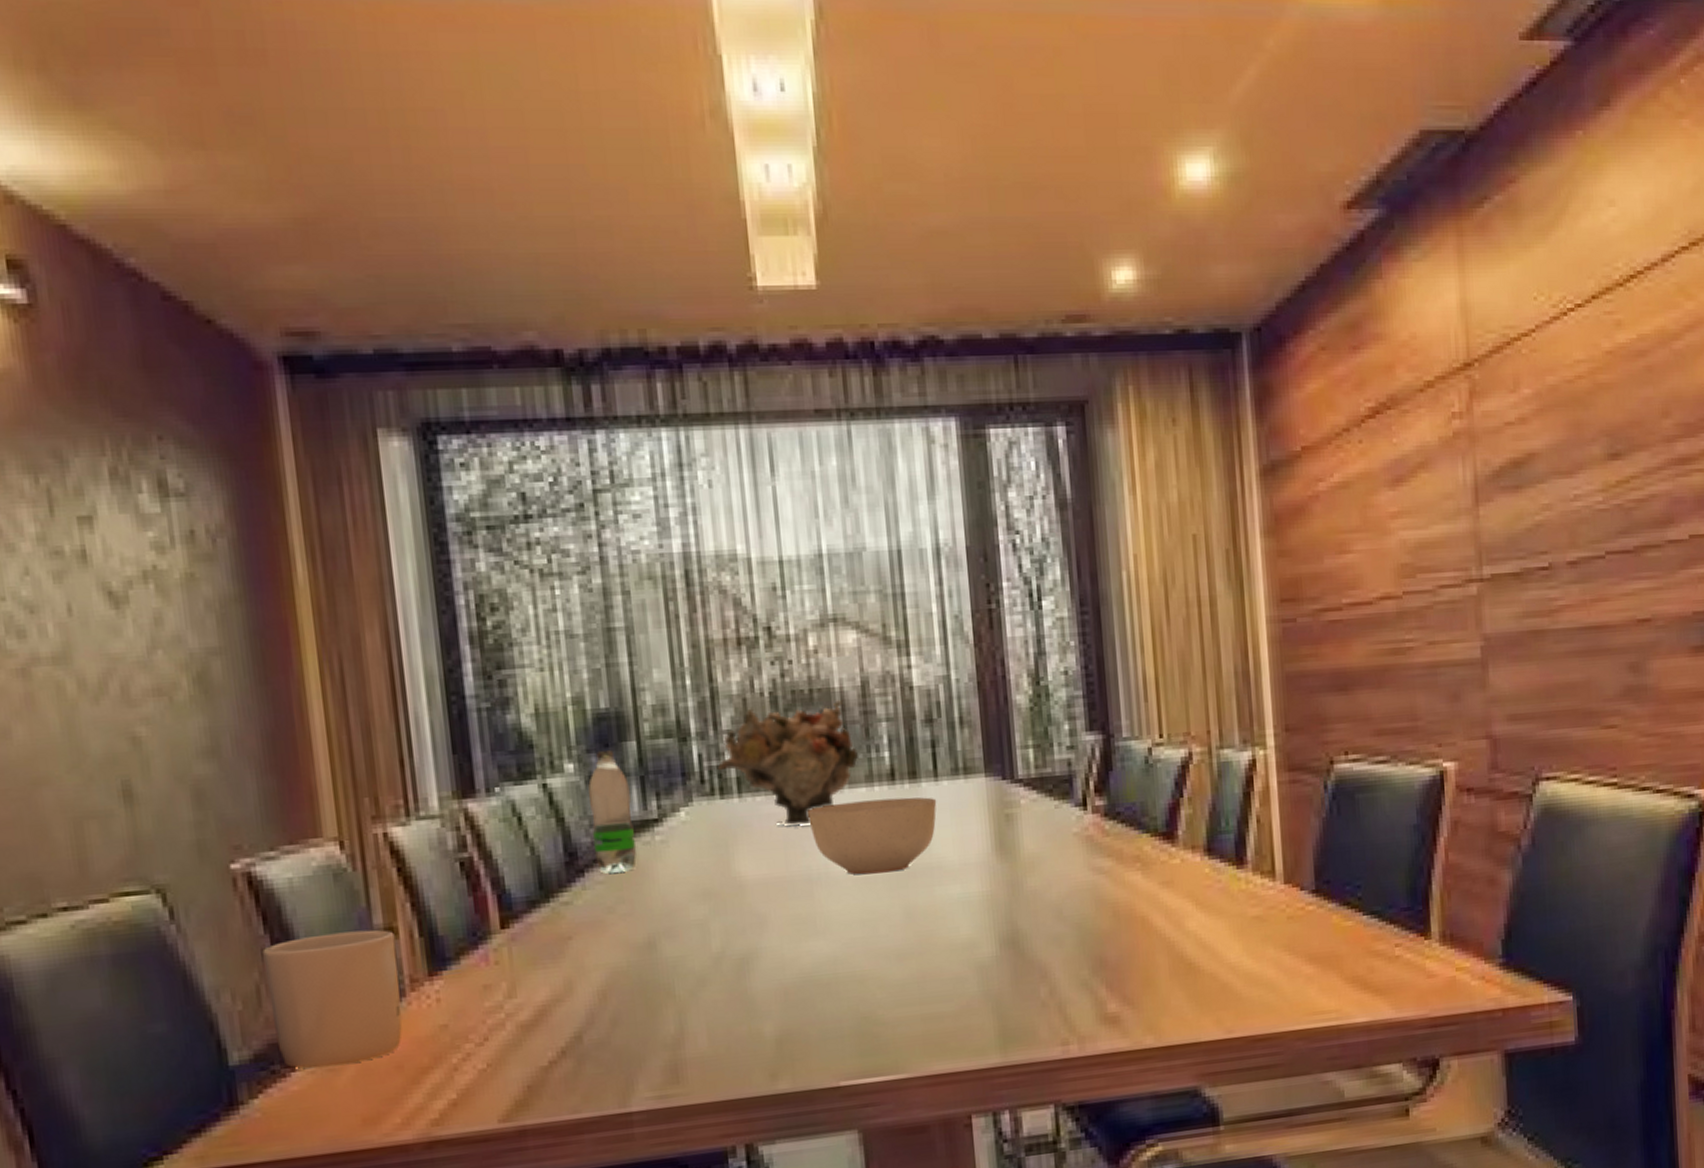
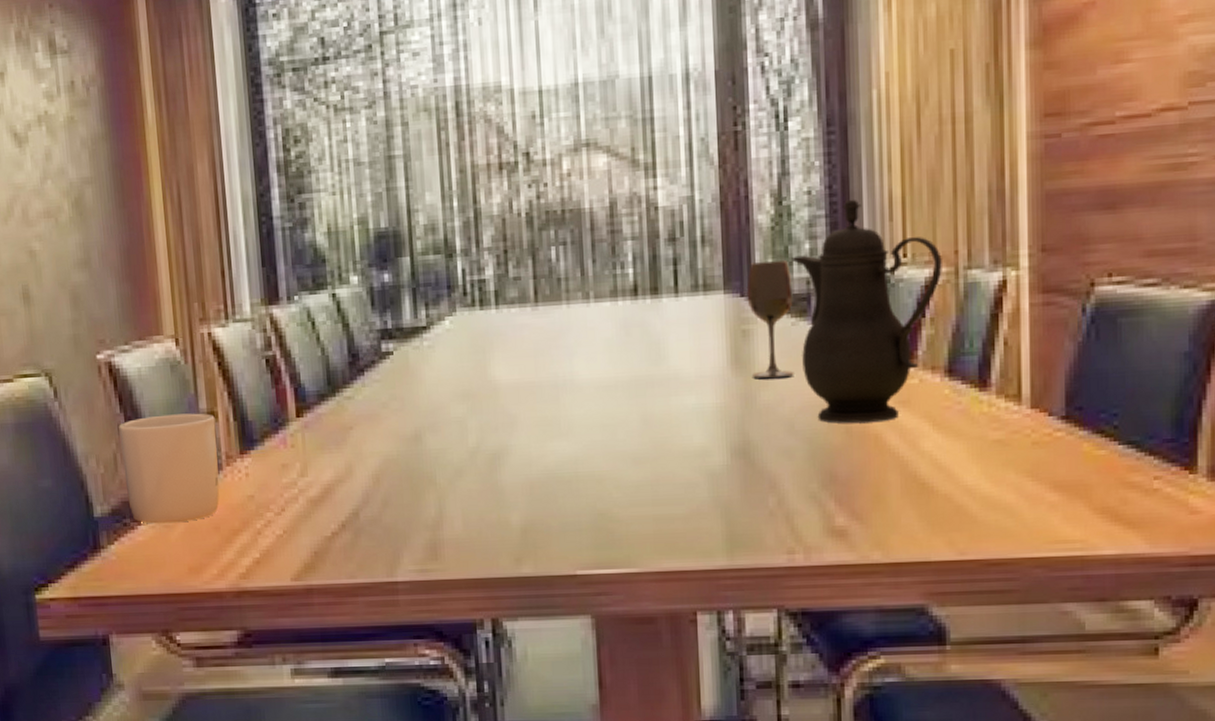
bottle: present [588,750,637,874] -> none [369,265,407,373]
flower arrangement: present [718,700,858,827] -> none [479,220,604,336]
bowl: present [806,797,937,875] -> none [555,311,676,383]
wine glass: none [1008,742,1060,865] -> present [746,260,794,379]
coffeepot: none [1052,679,1197,906] -> present [791,199,942,423]

